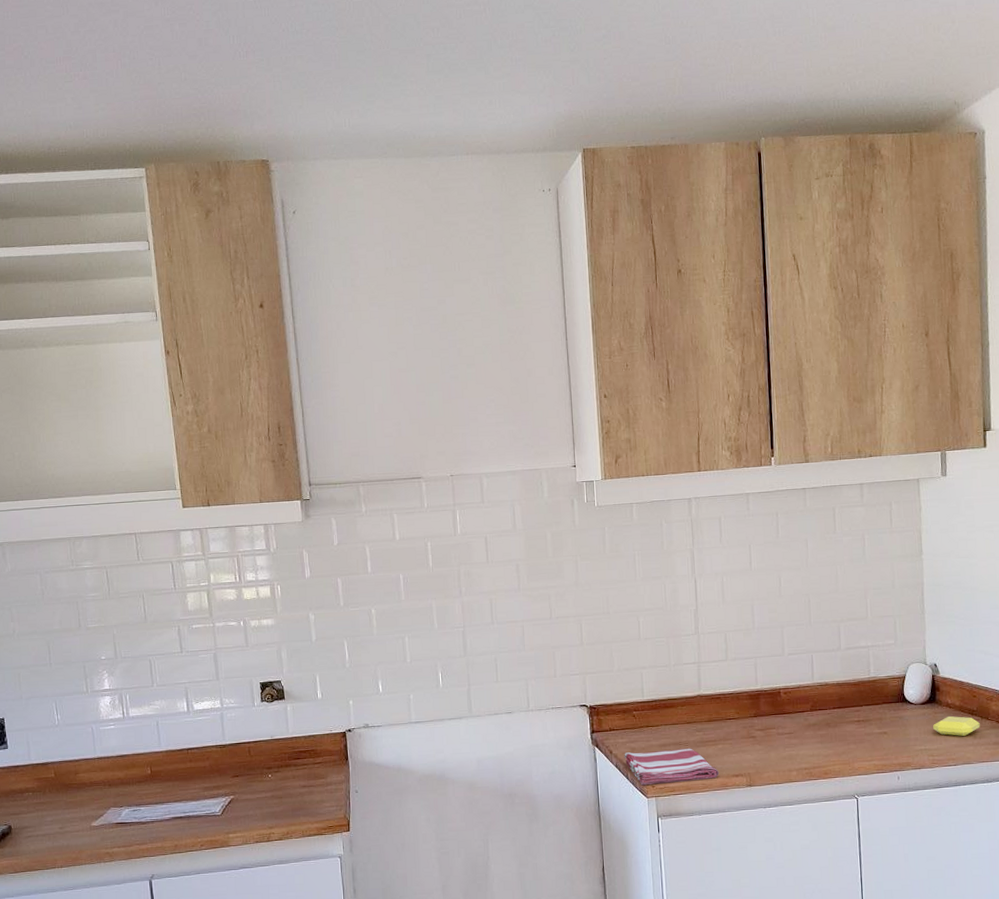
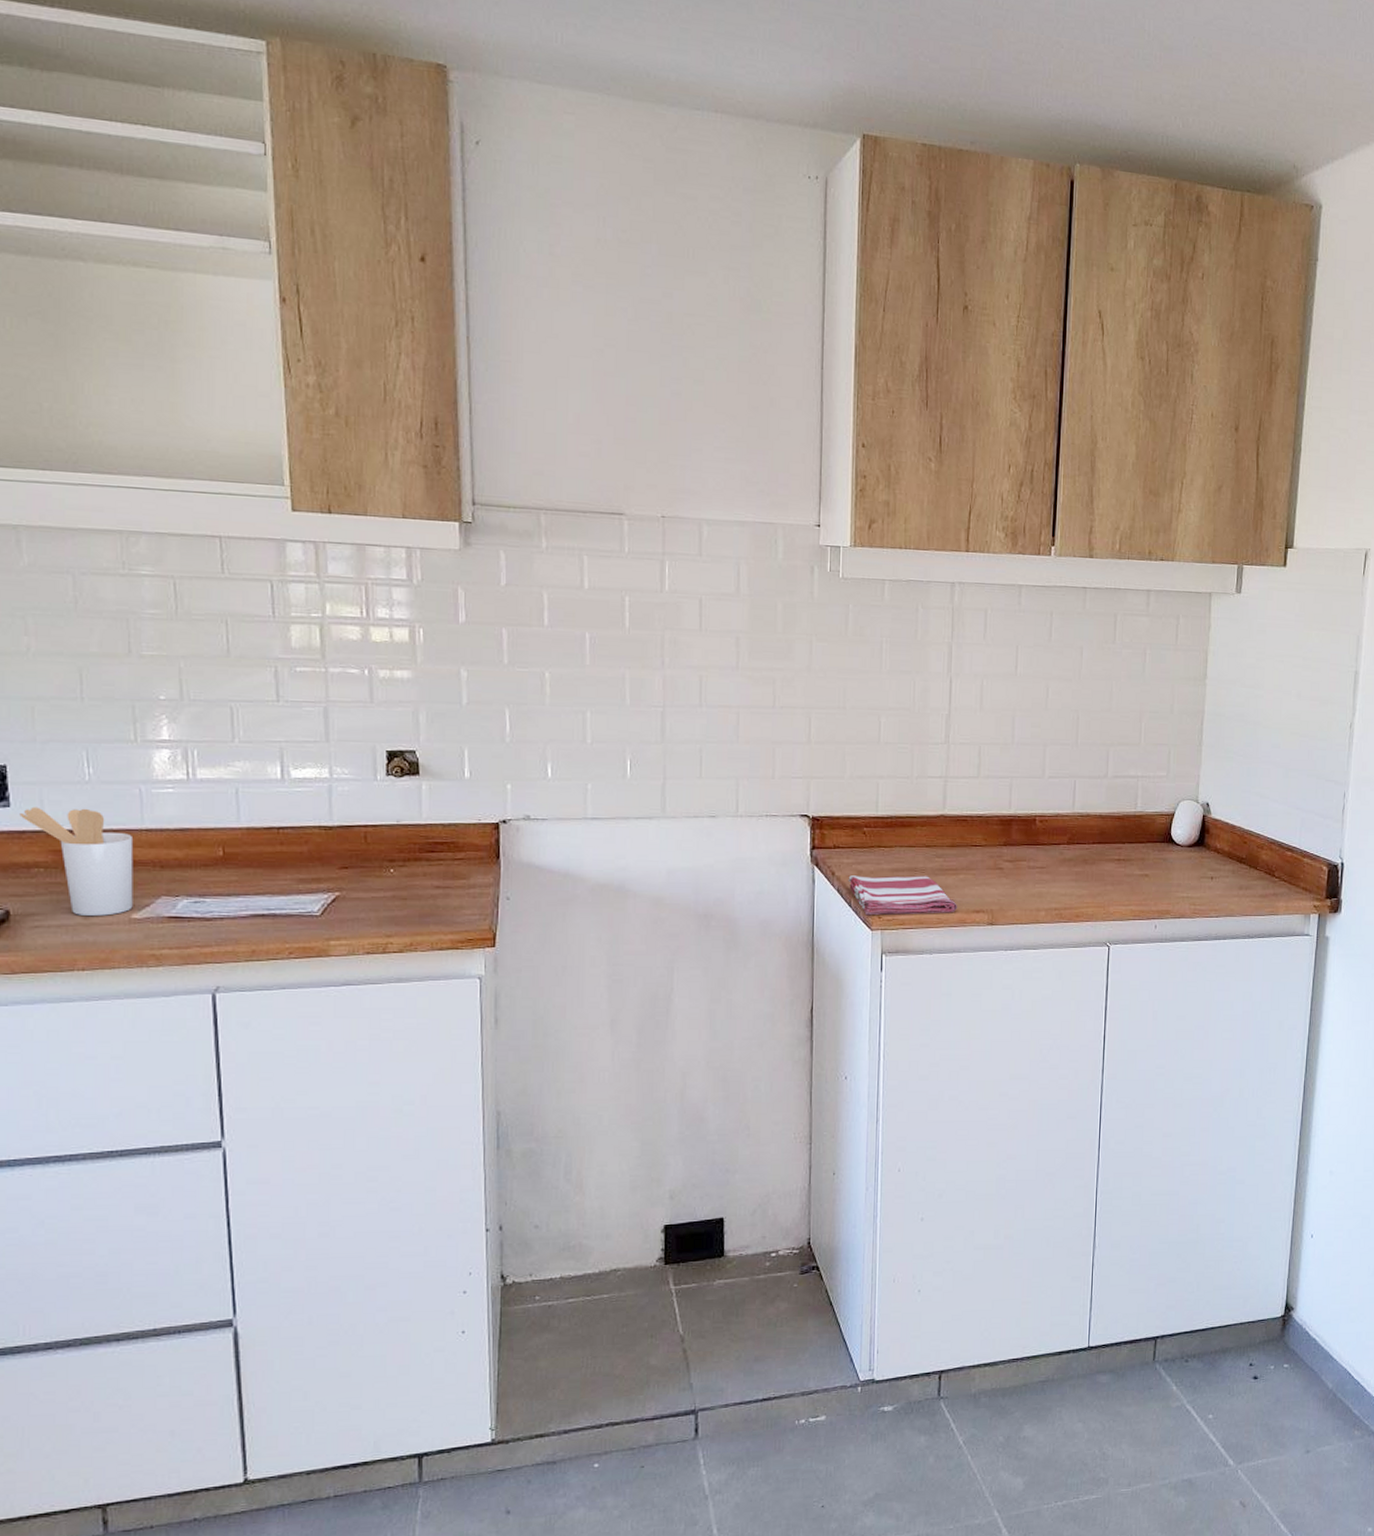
utensil holder: none [14,745,92,826] -> present [19,806,134,916]
soap bar: present [933,716,980,736] -> none [1198,862,1248,885]

